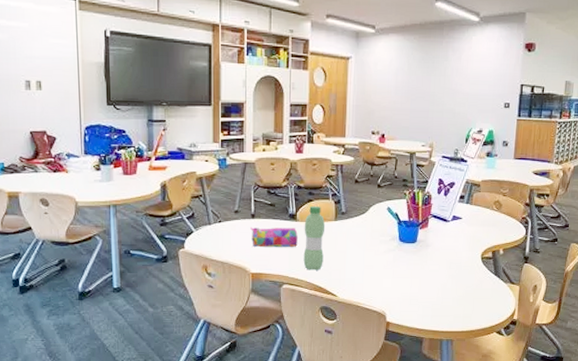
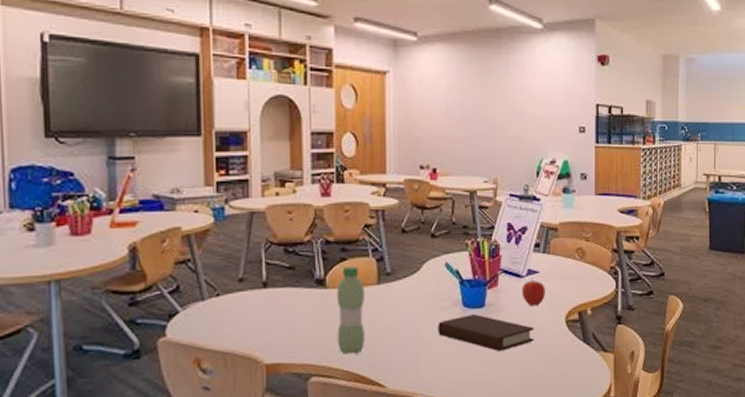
pencil case: present [250,226,298,248] -> none [262,297,329,329]
book: none [379,248,455,277] -> present [438,314,534,351]
apple: none [446,223,466,245] -> present [521,278,545,307]

